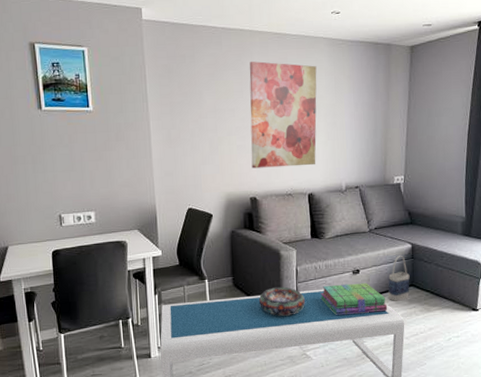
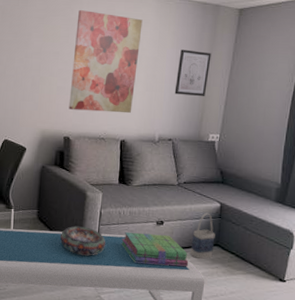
wall art: none [356,93,388,140] -> present [174,49,212,96]

